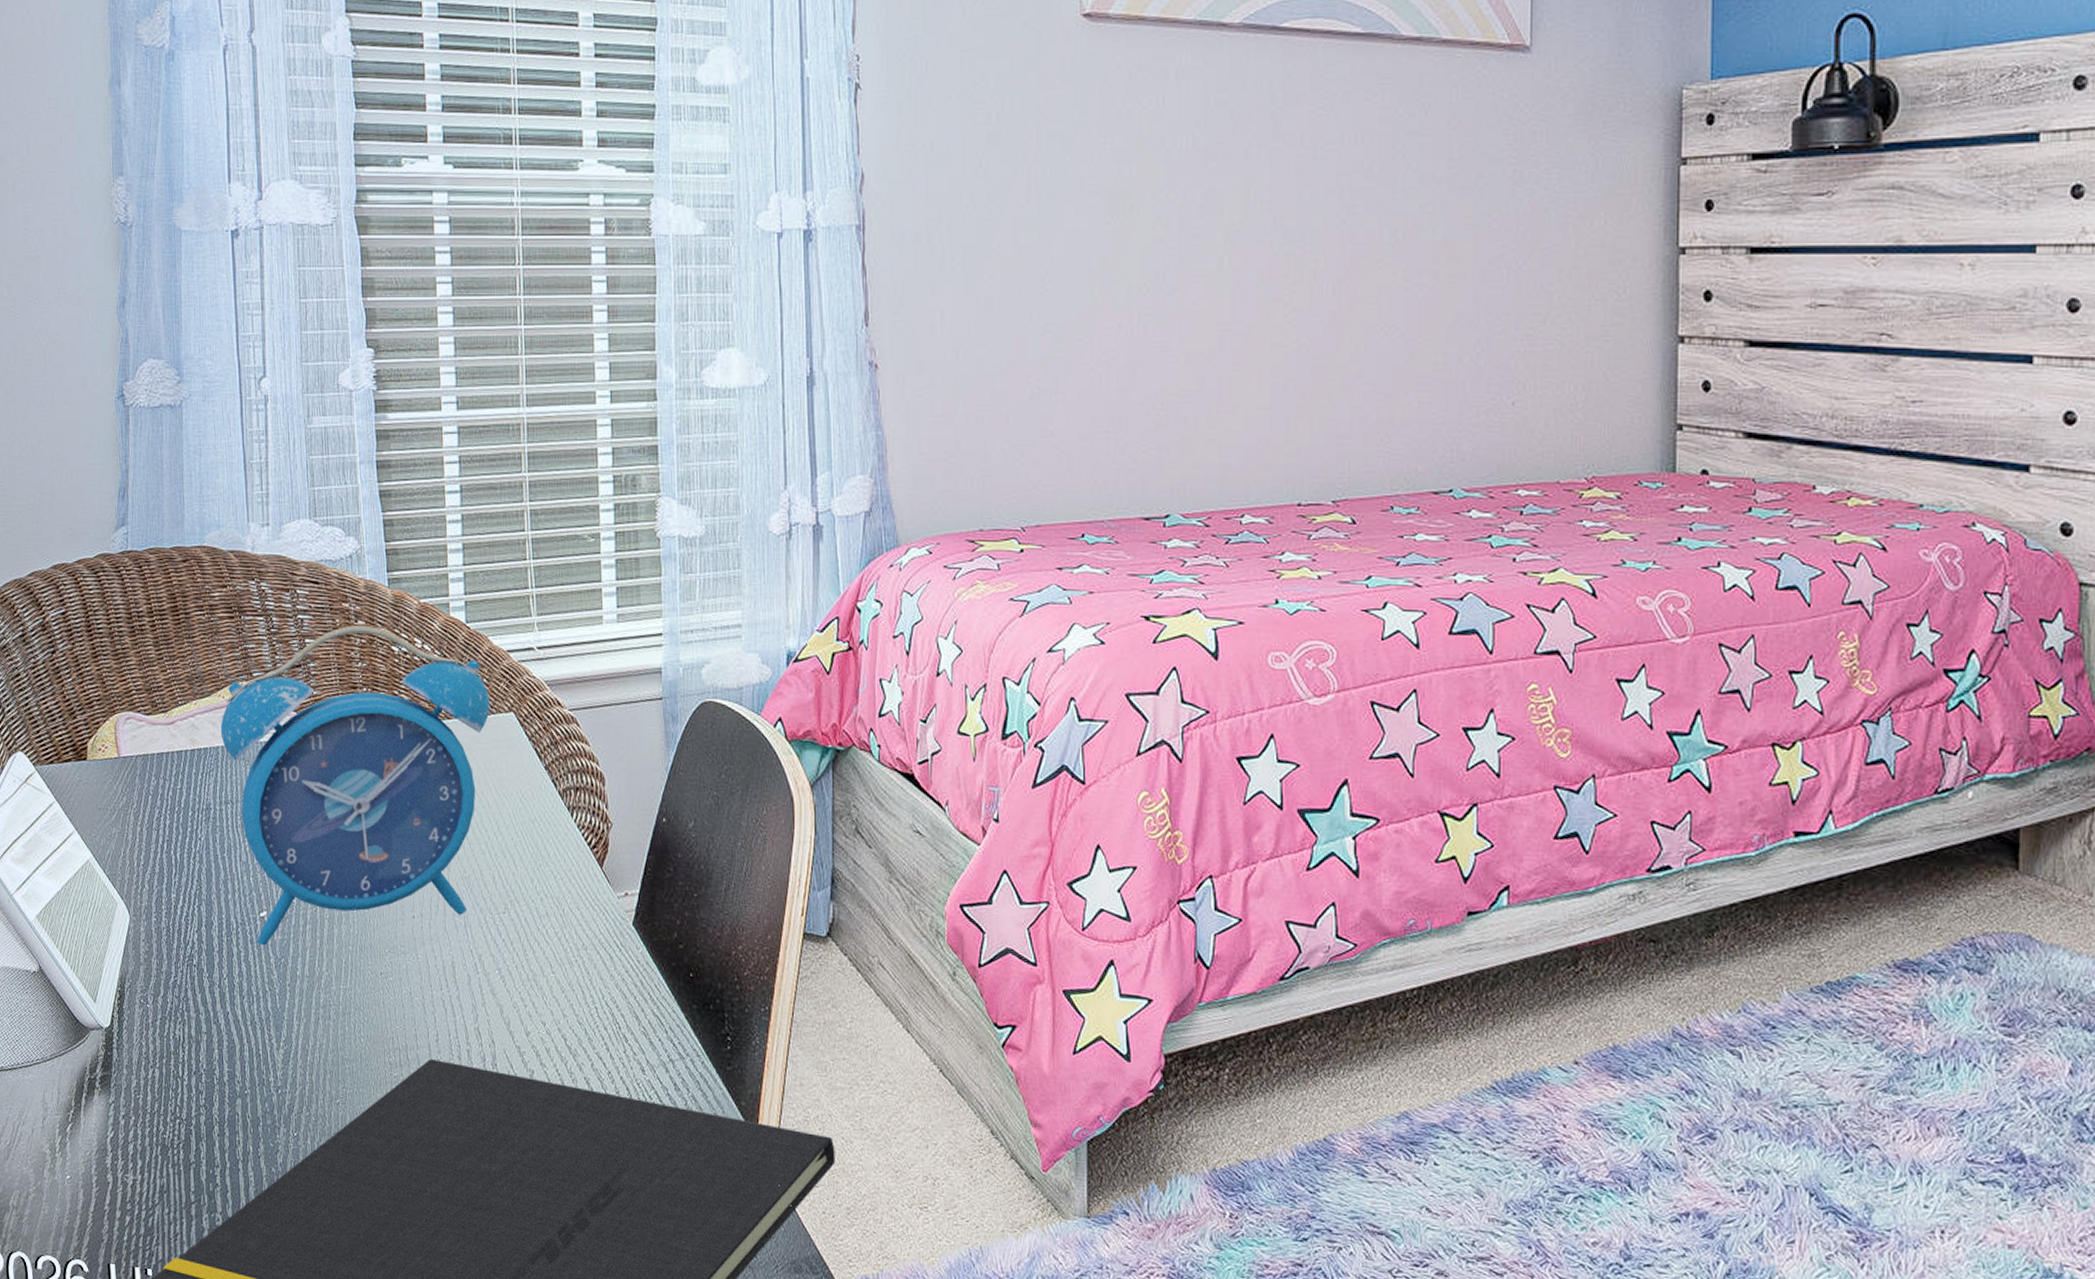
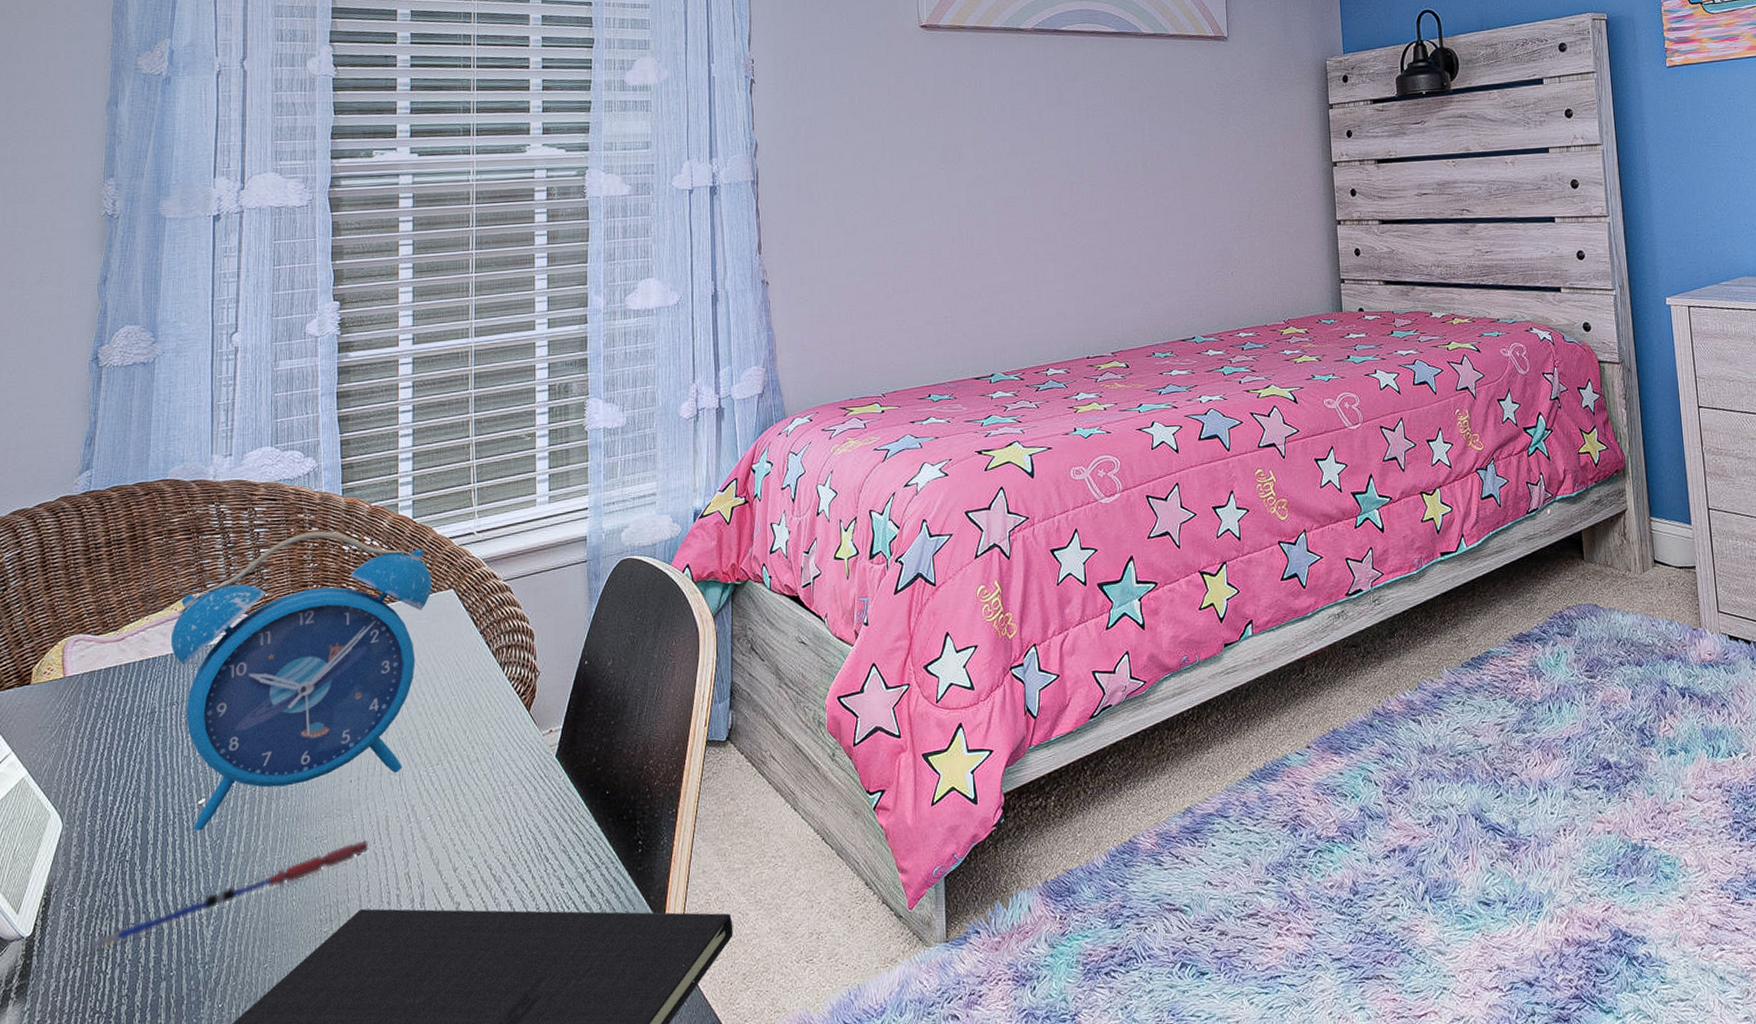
pen: none [167,984,436,1055] -> present [92,840,369,952]

